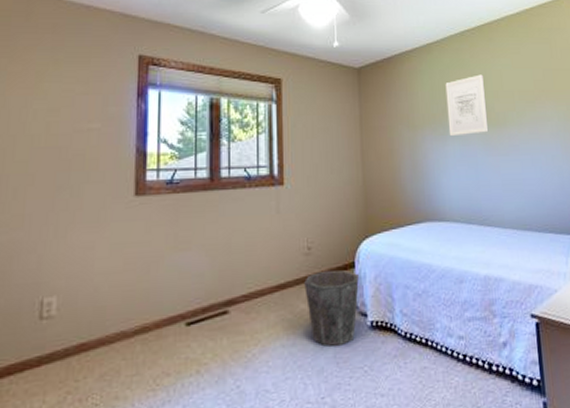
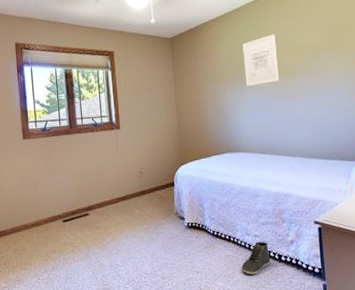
waste bin: present [304,270,359,347] -> none [138,187,178,239]
sneaker: none [441,345,480,394] -> present [241,241,271,275]

